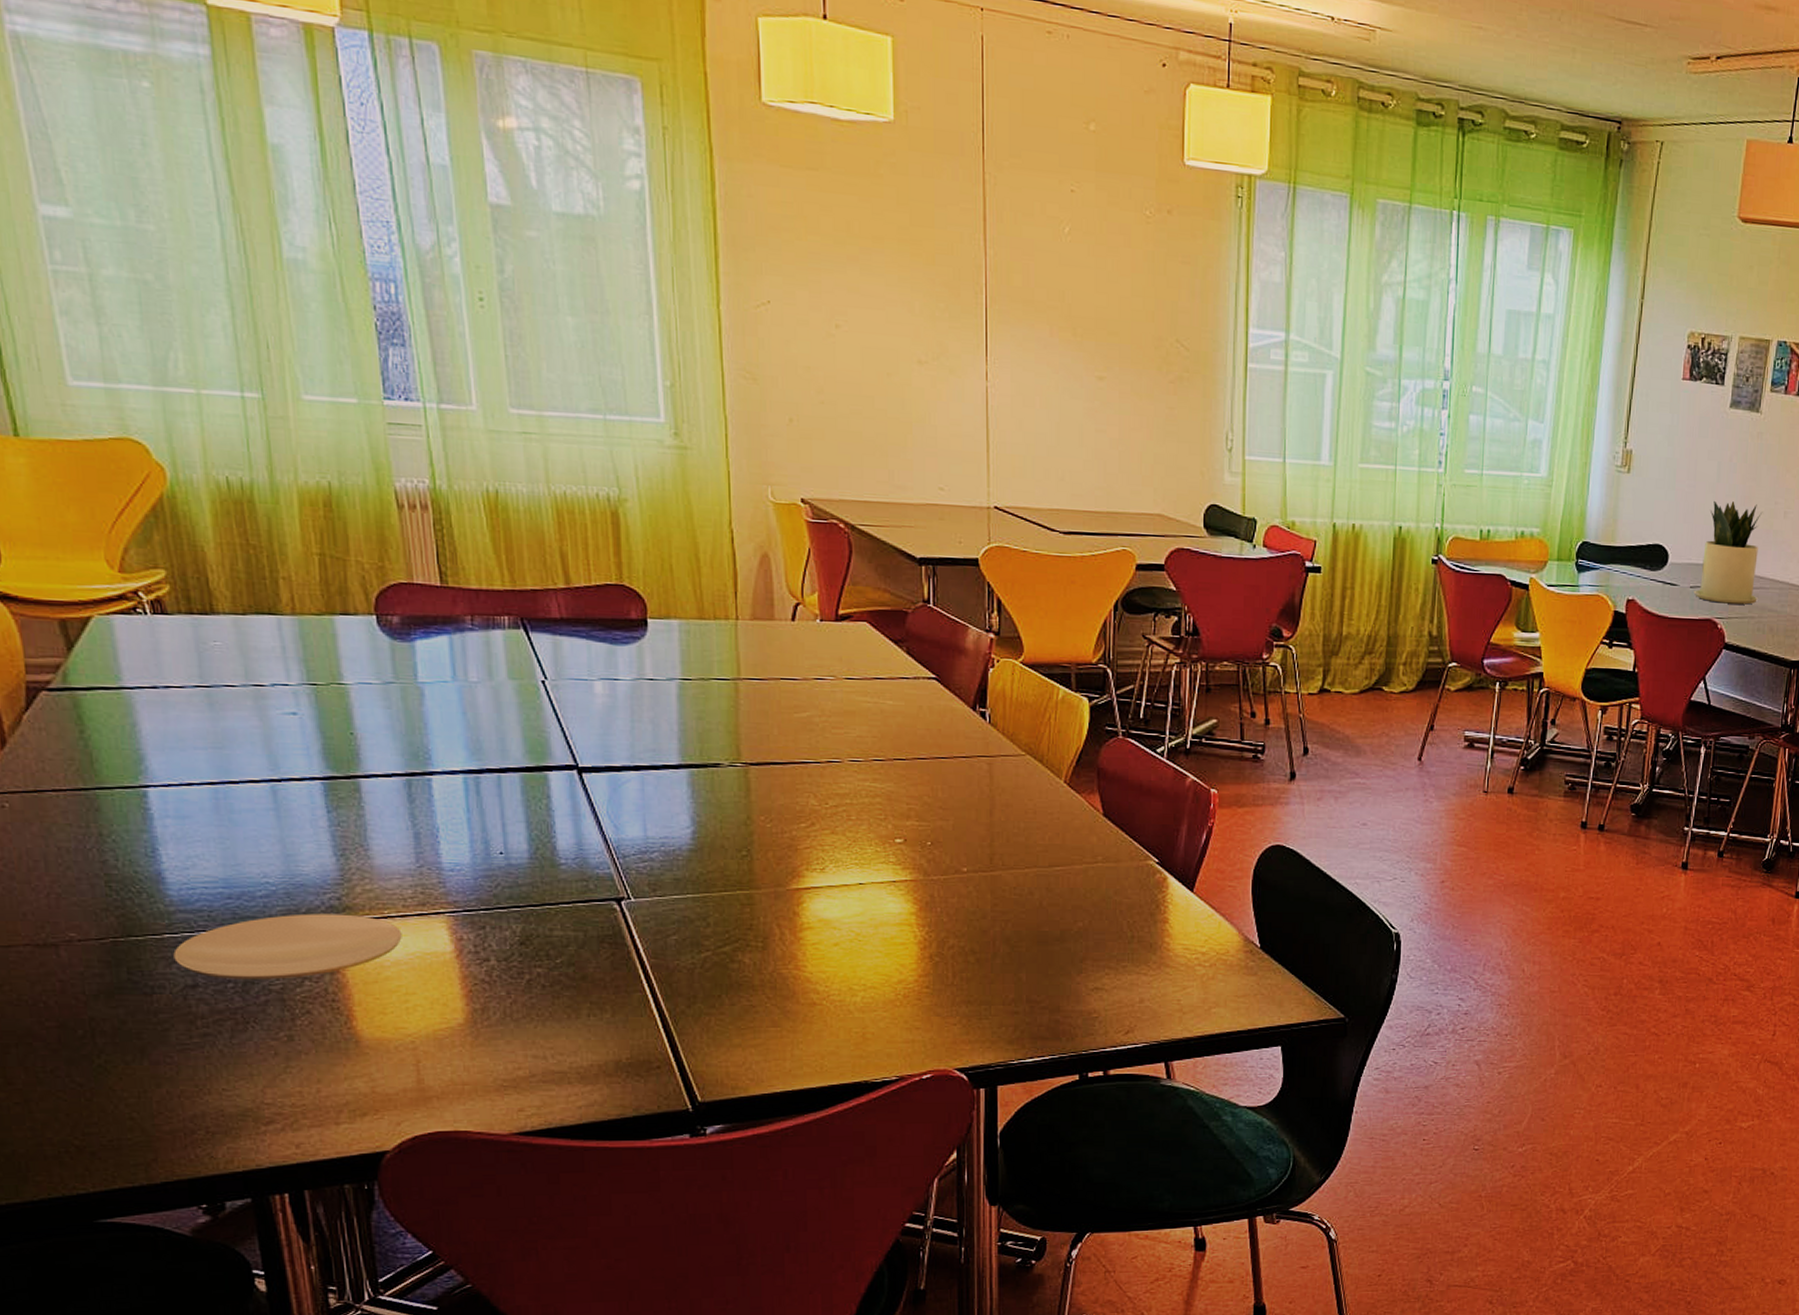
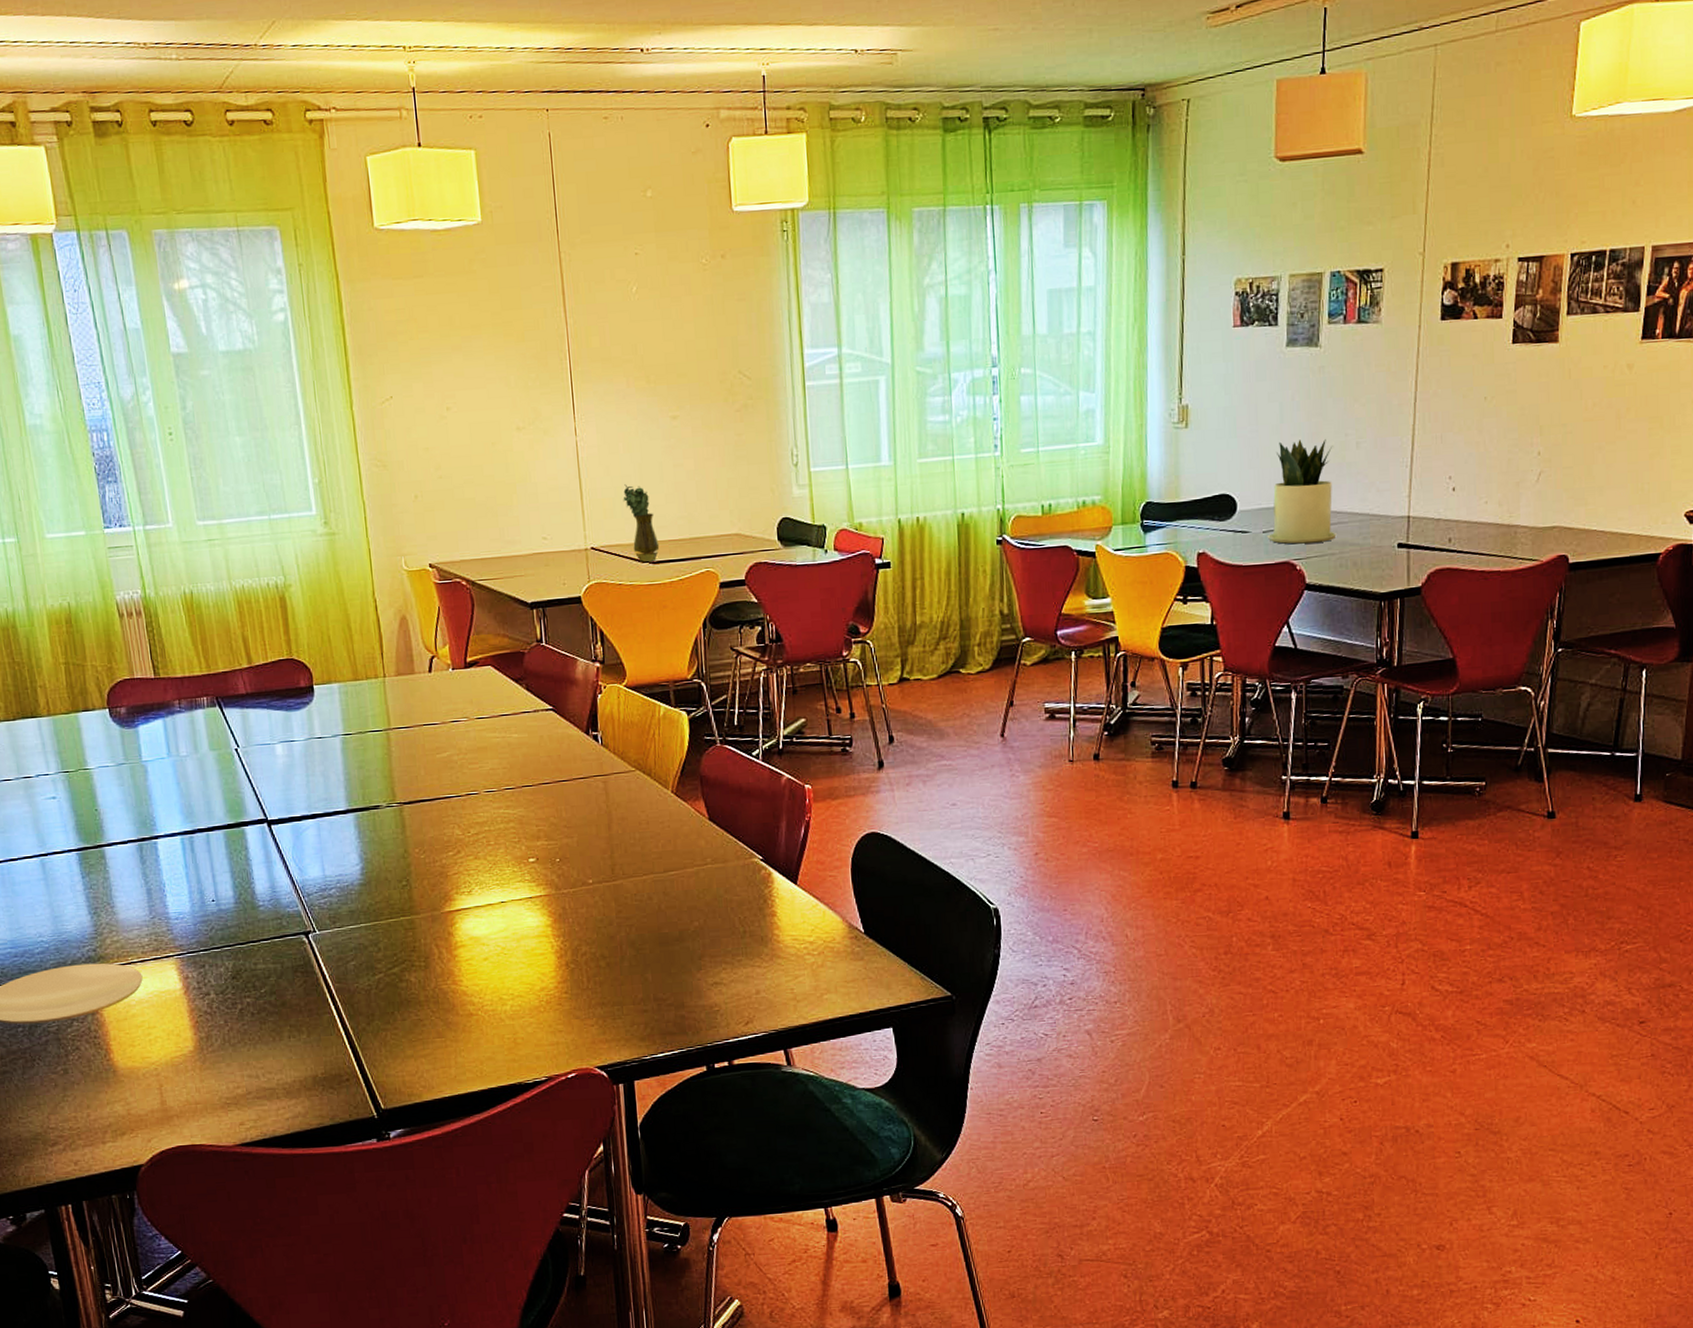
vase: none [1035,443,1072,531] -> present [623,484,660,562]

